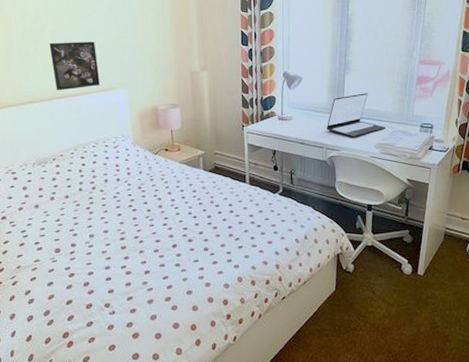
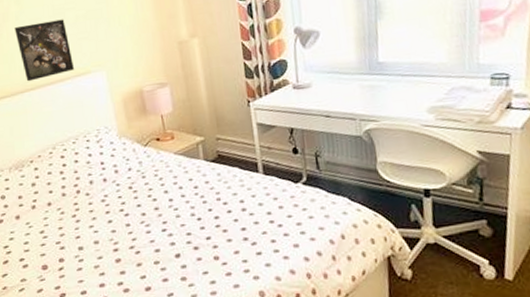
laptop: present [326,93,386,136] -> none [357,41,440,101]

